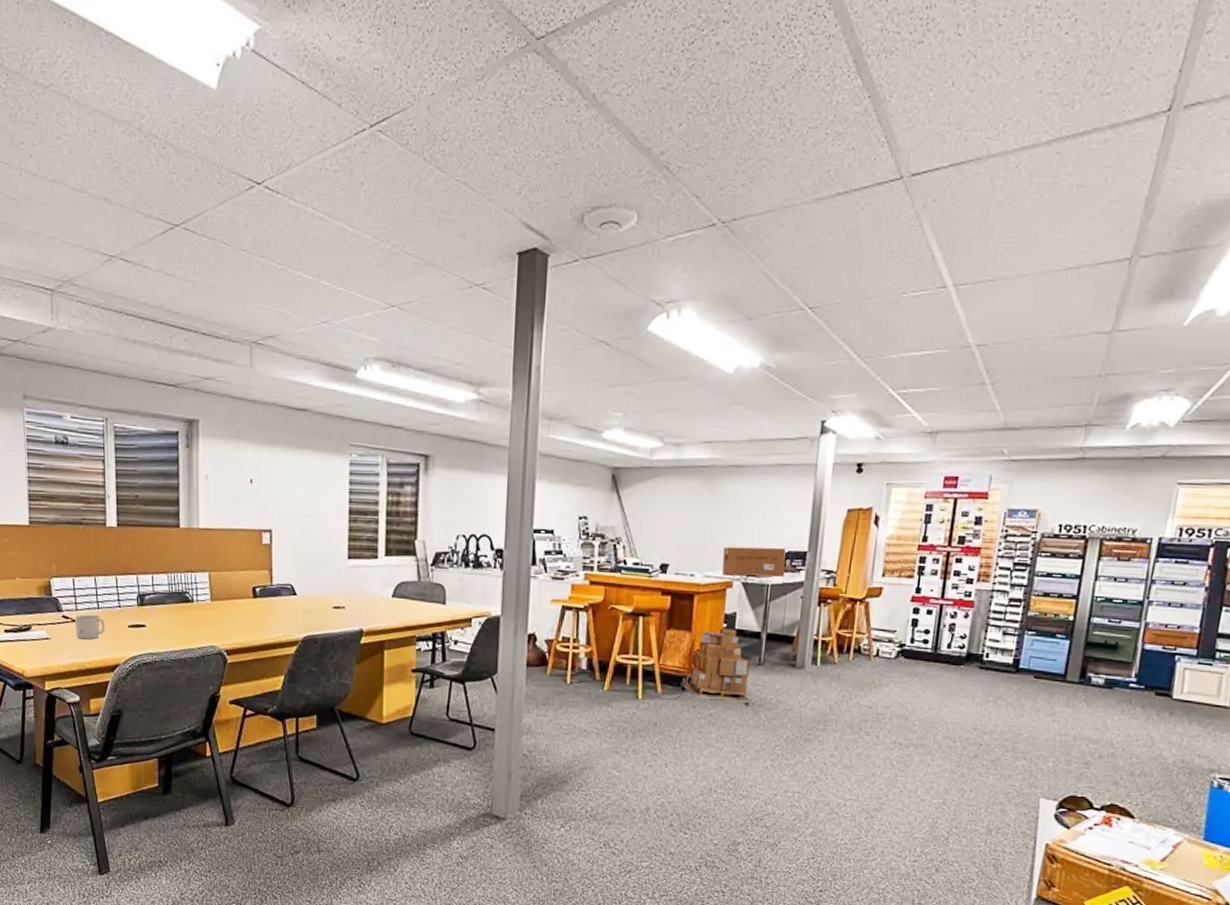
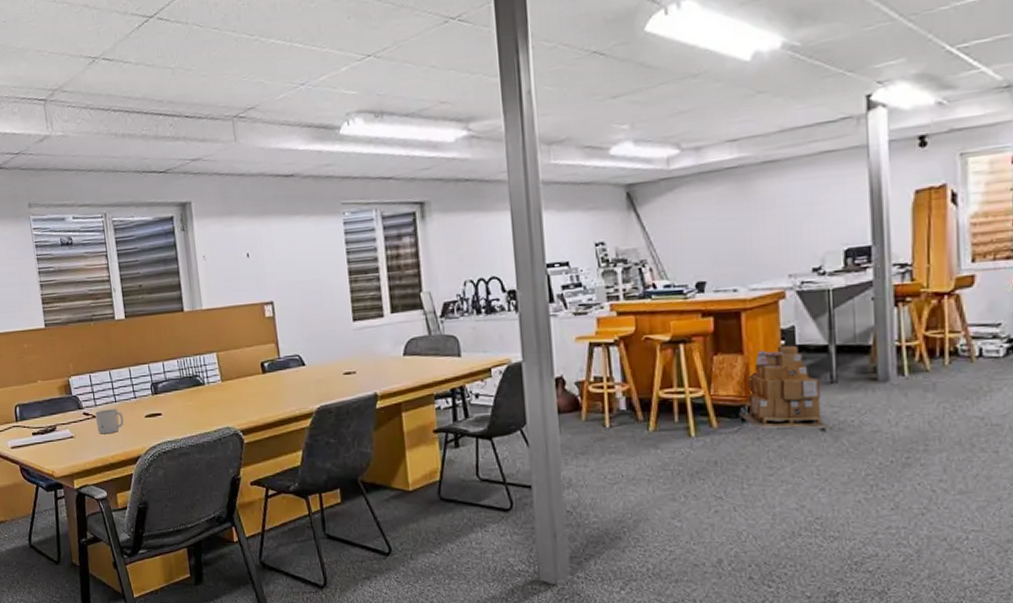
box: present [722,546,786,577] -> none [768,245,848,286]

